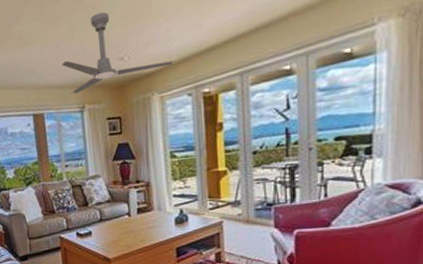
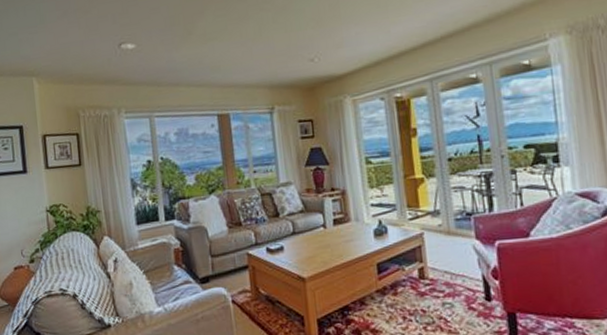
ceiling fan: present [62,12,173,94] -> none [249,12,364,94]

